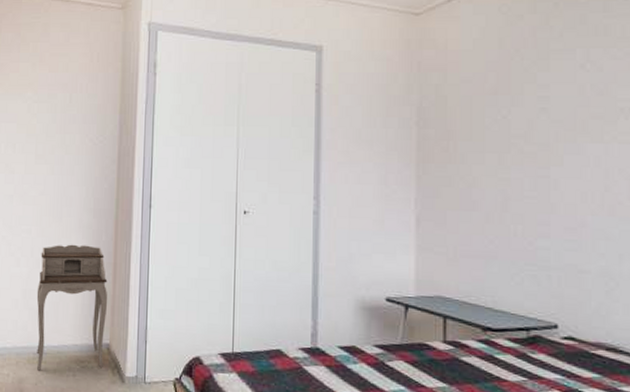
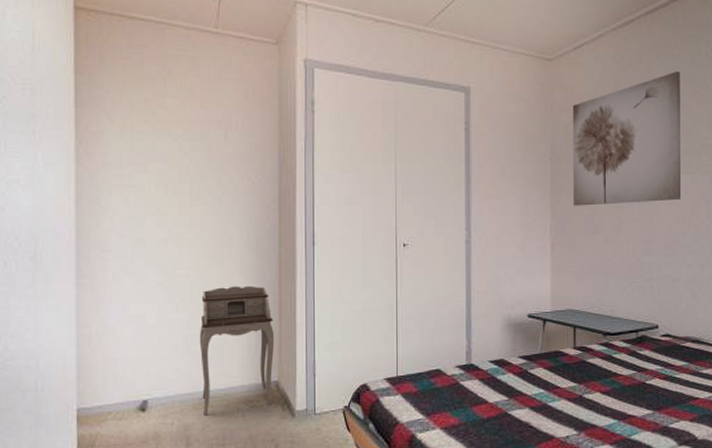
wall art: none [444,22,591,178] -> present [572,72,682,206]

